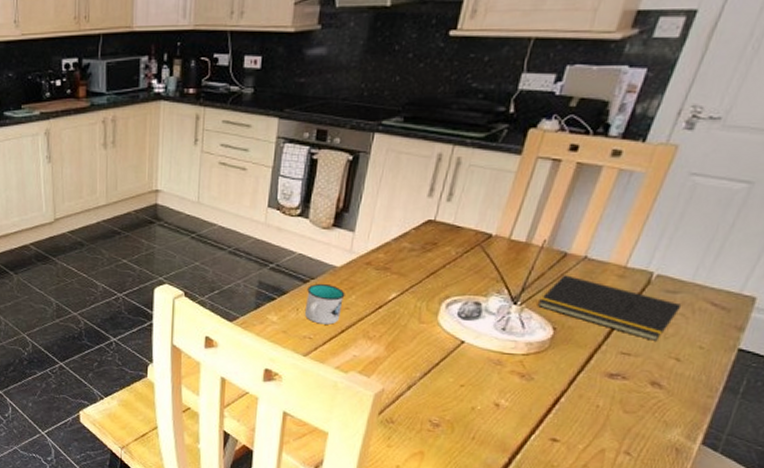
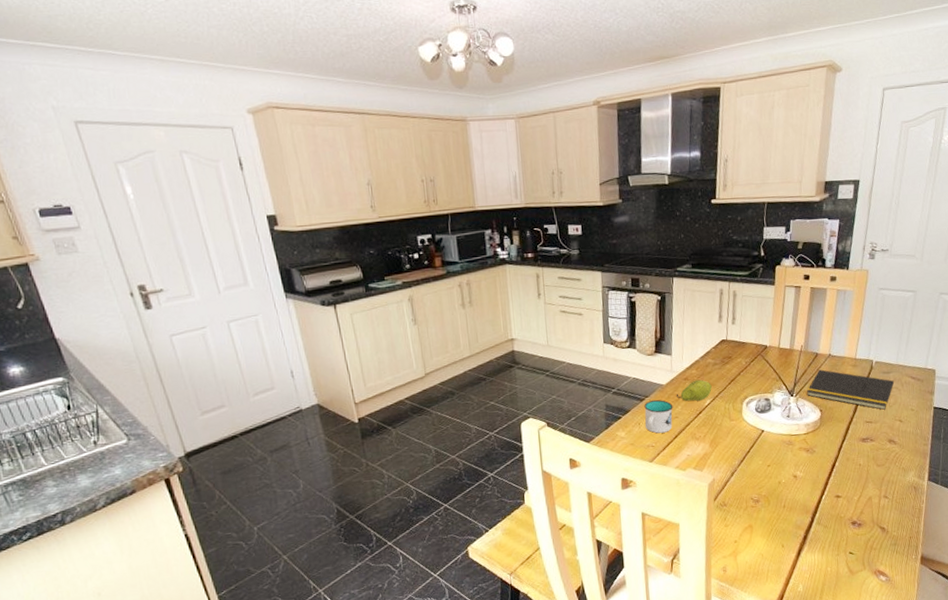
fruit: none [352,266,402,293] -> present [677,379,712,401]

